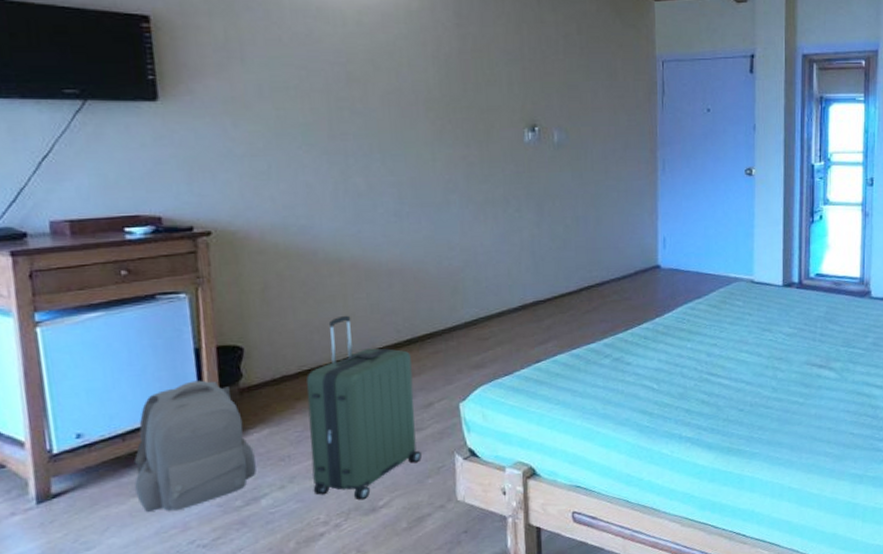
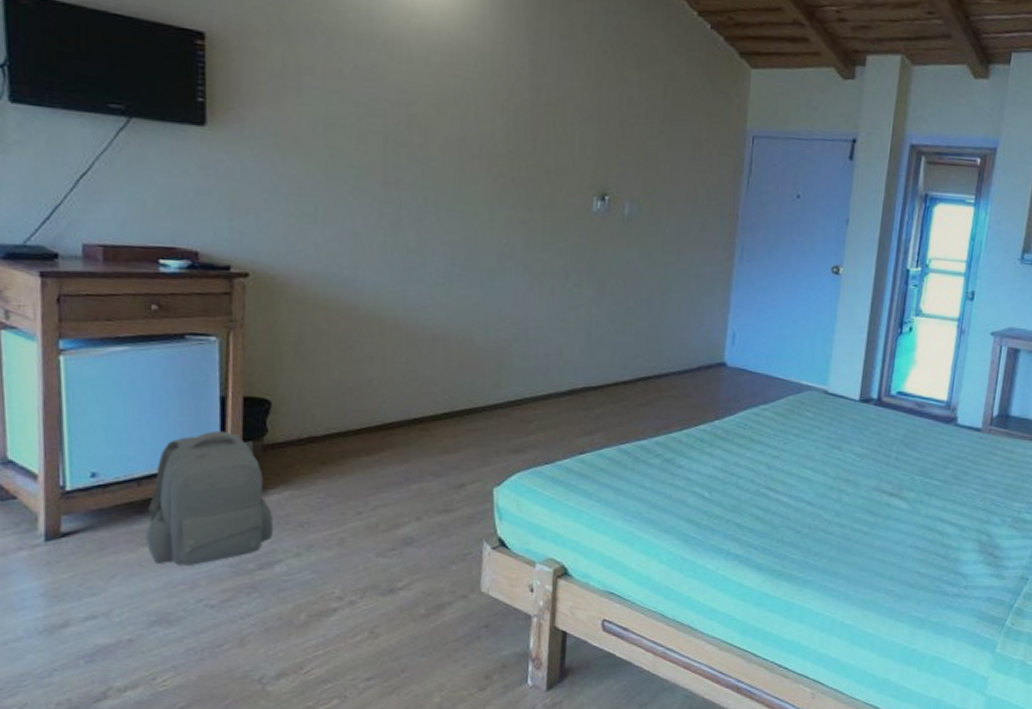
suitcase: present [306,315,421,500] -> none [330,379,448,579]

